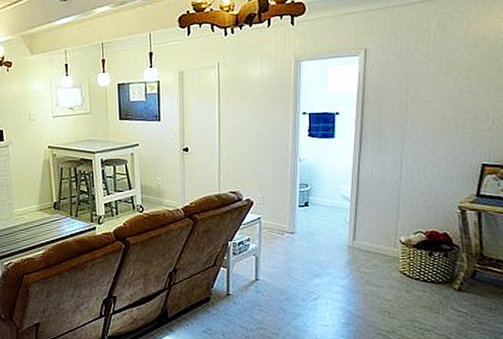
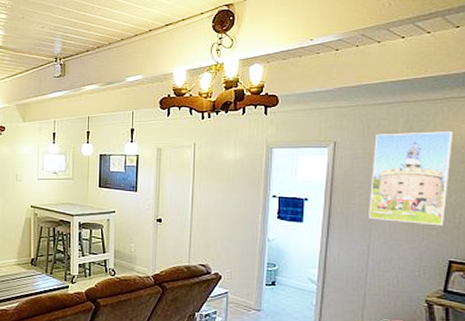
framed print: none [401,27,487,130] -> present [369,131,452,226]

